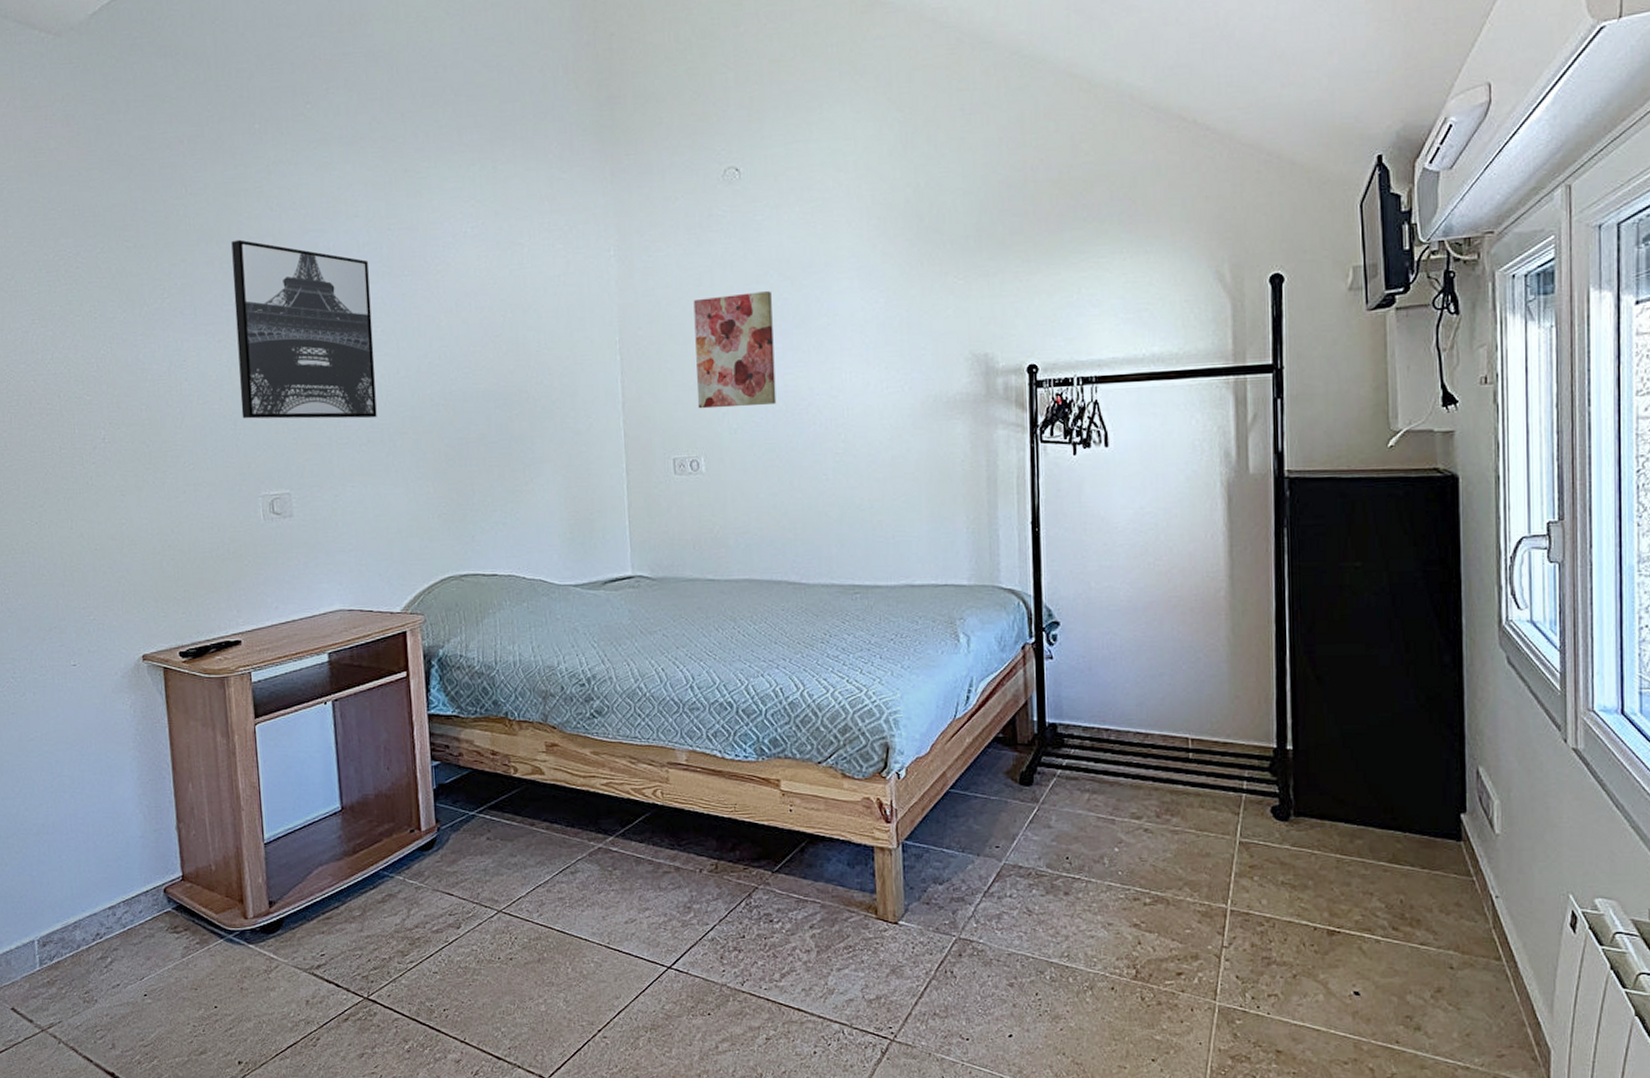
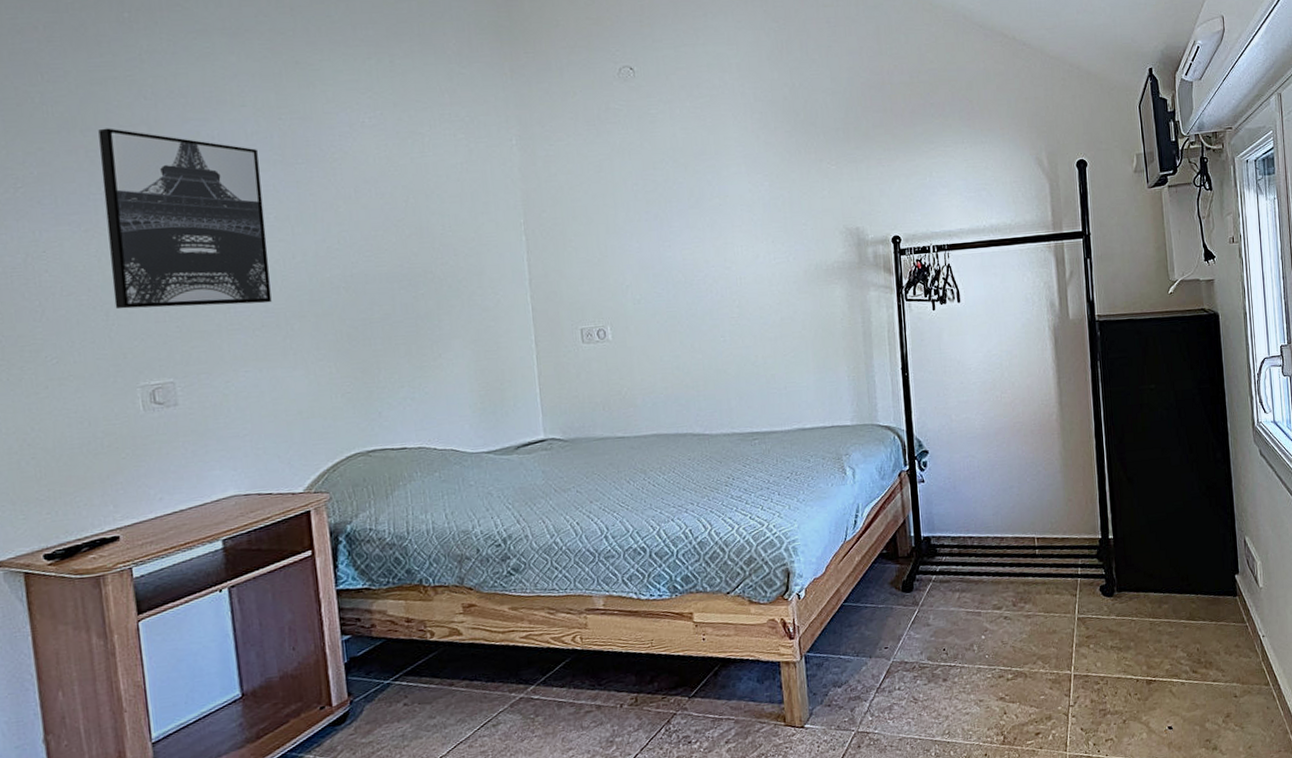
wall art: present [693,291,777,409] -> none [594,176,676,283]

